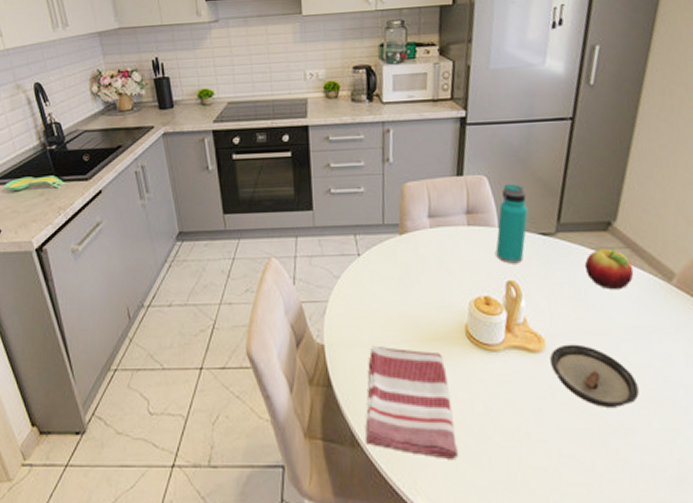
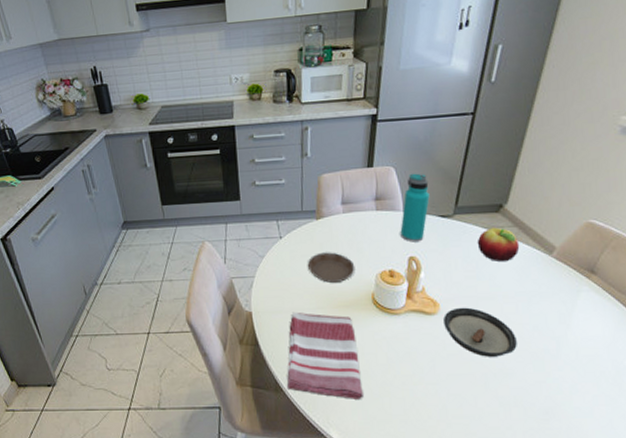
saucer: none [389,273,445,310] -> present [307,252,355,283]

